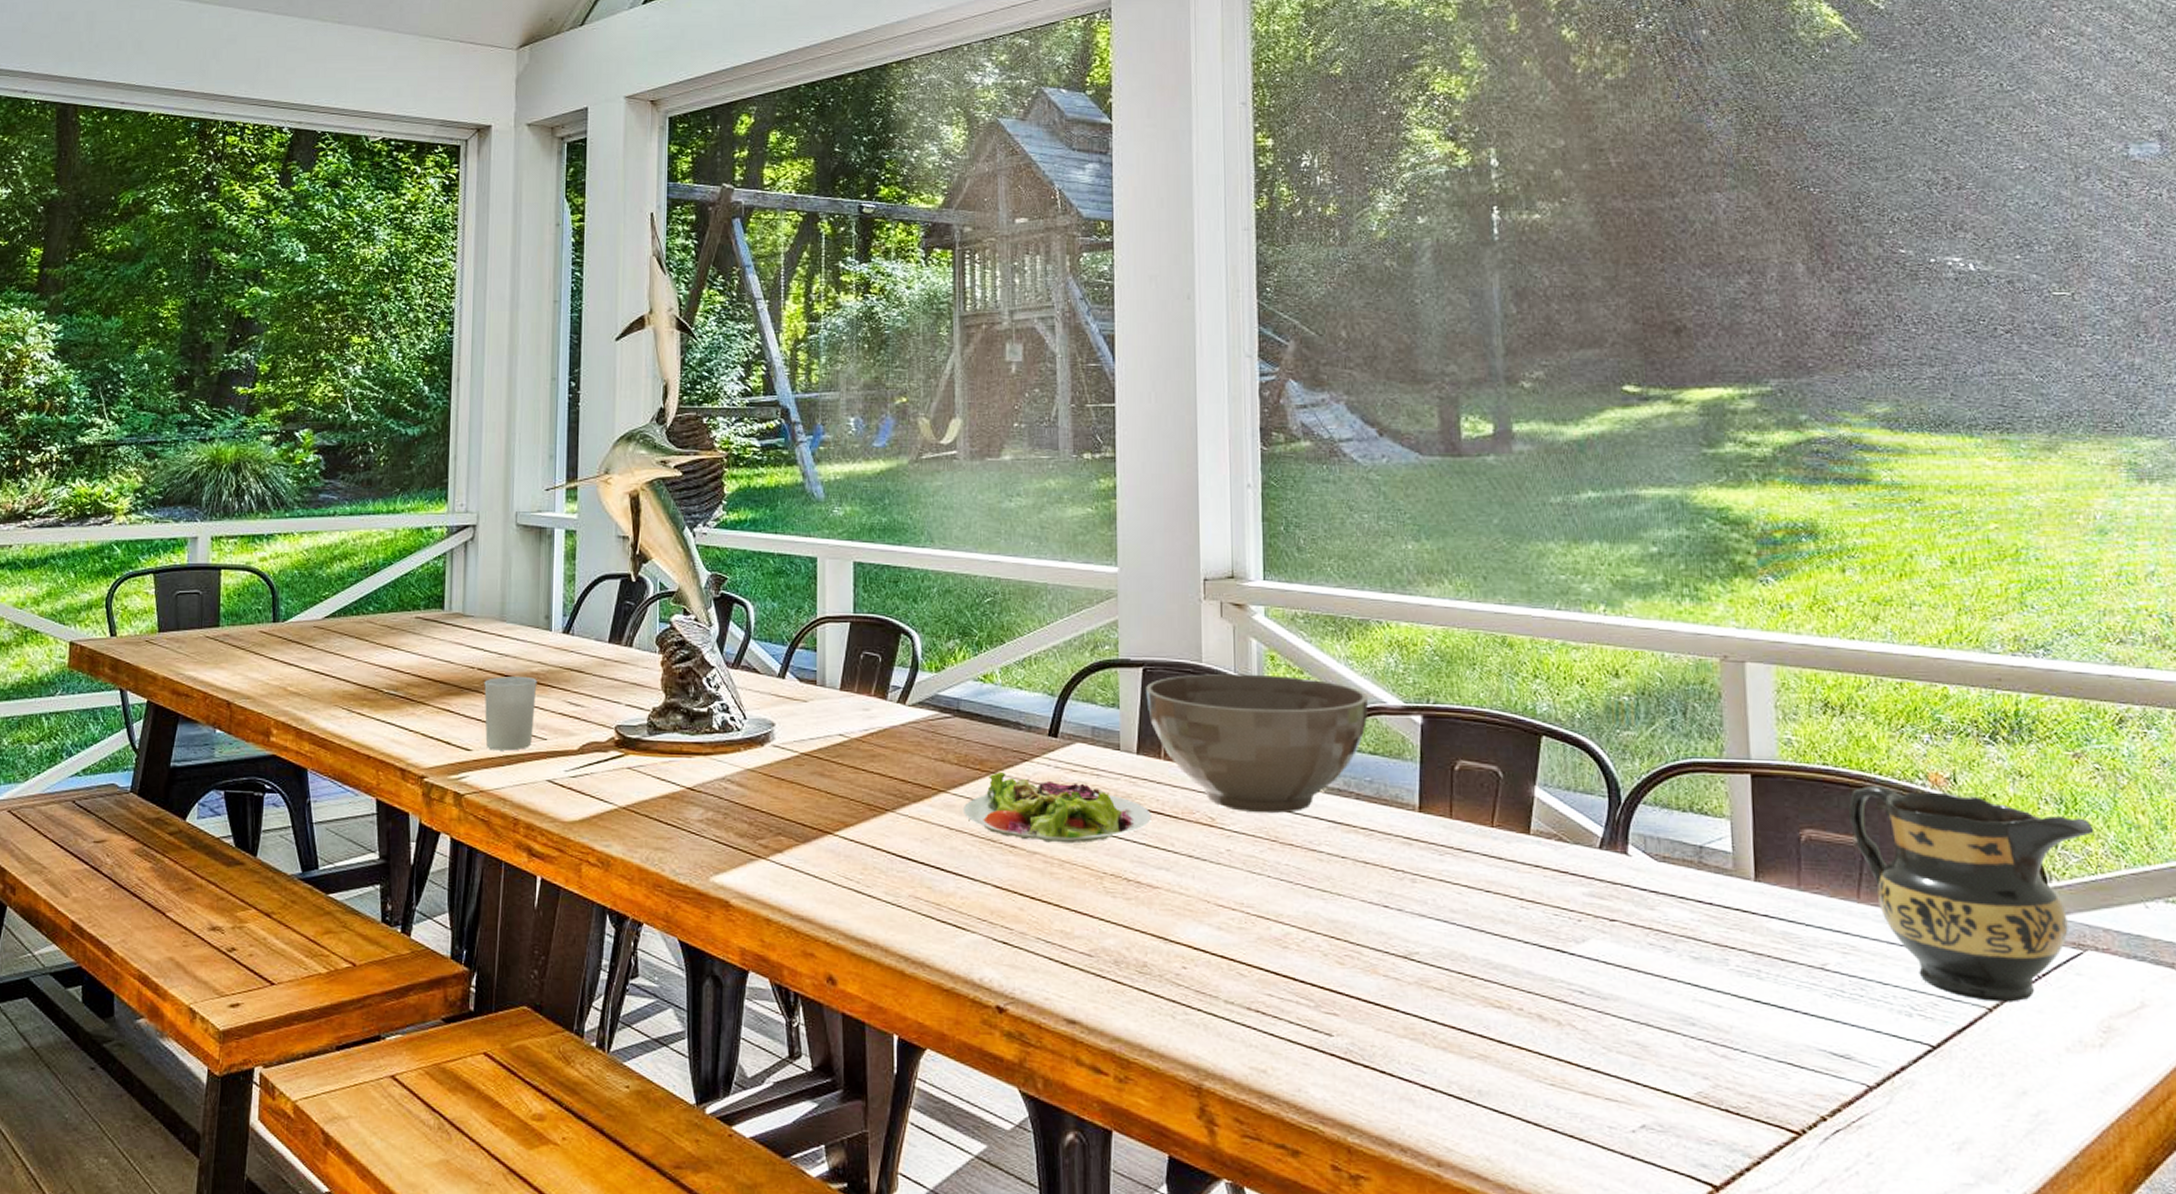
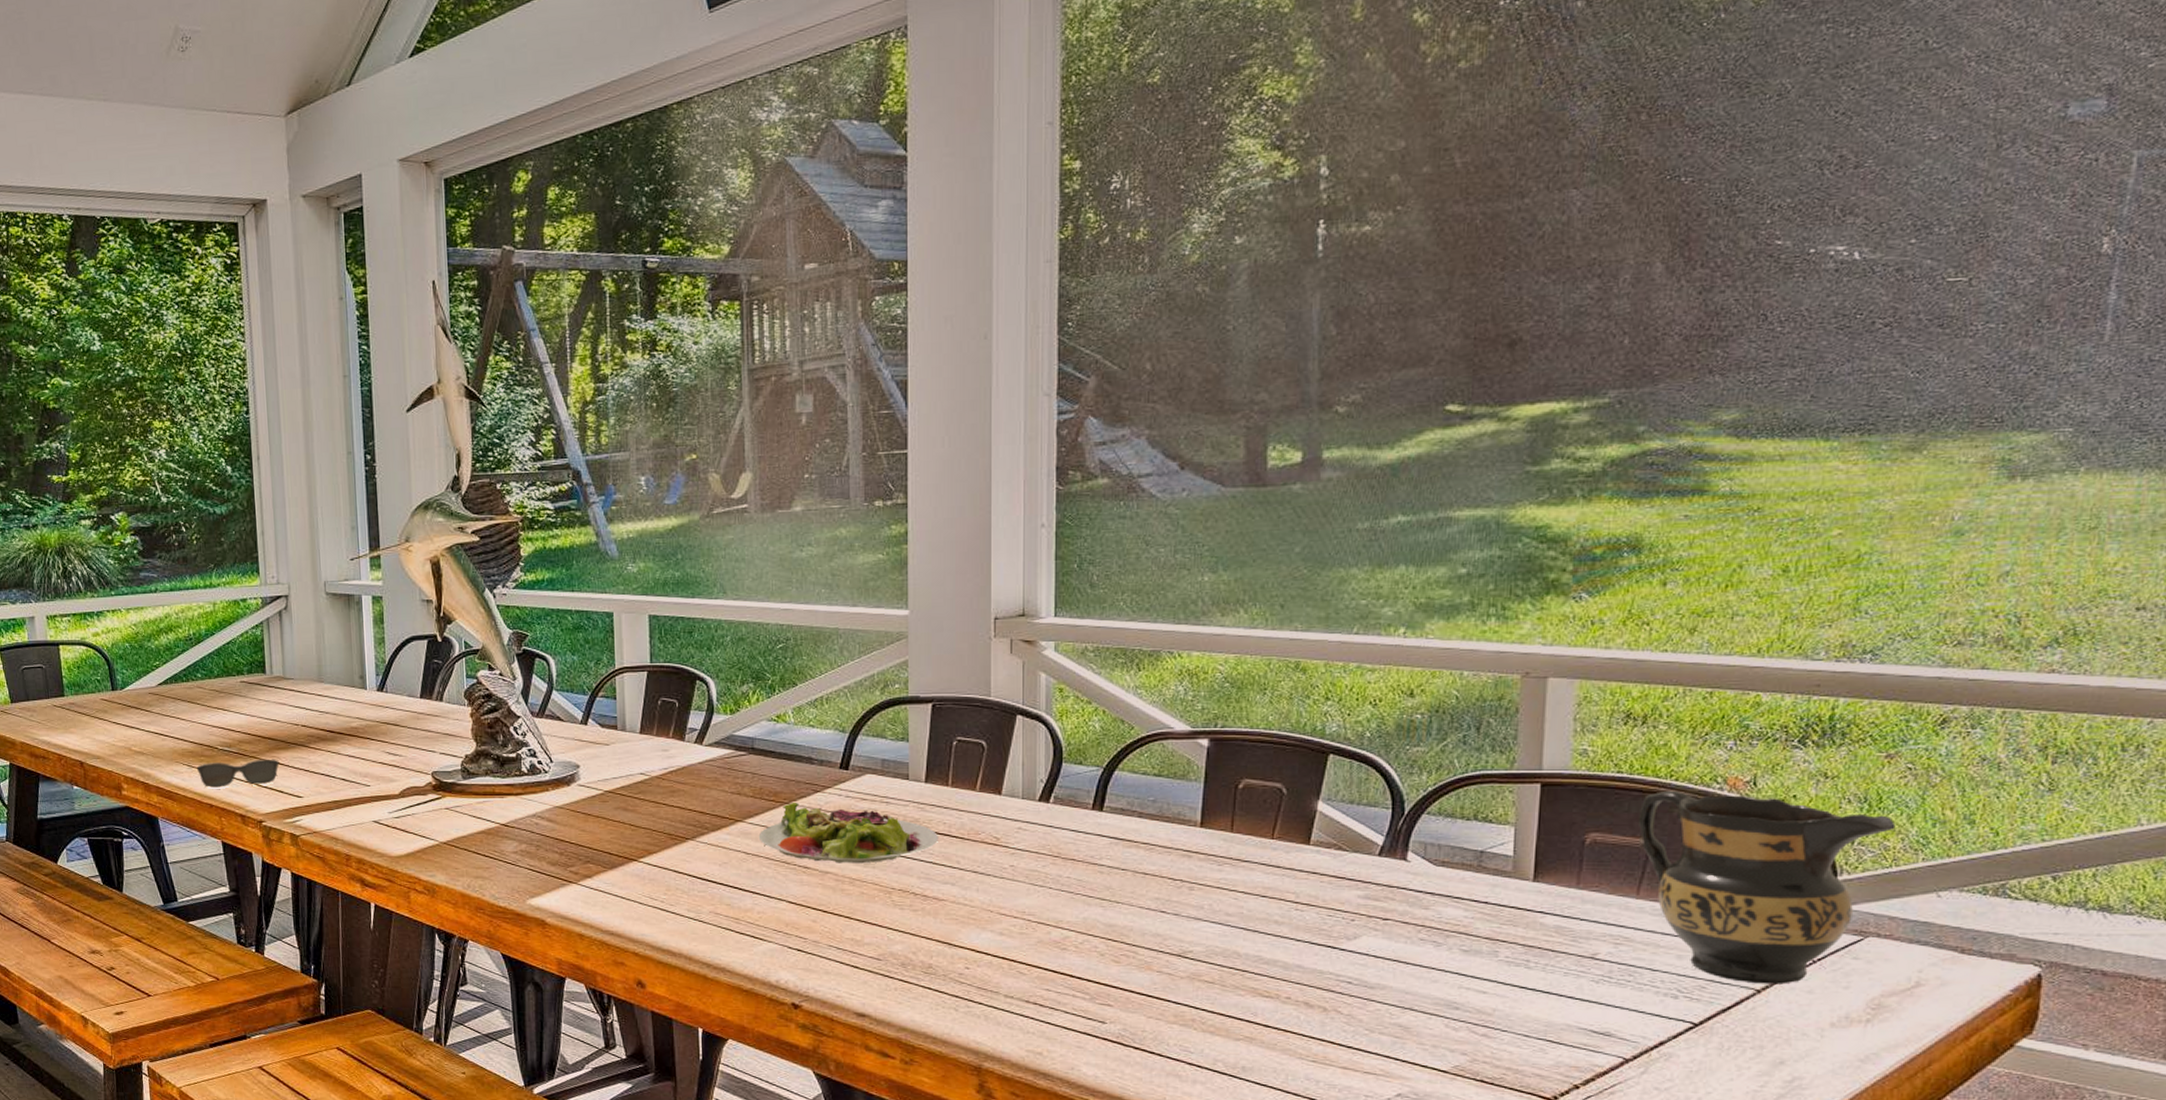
sunglasses: none [358,705,449,737] -> present [197,759,280,788]
candle holder: present [484,676,537,751] -> none [309,732,357,797]
bowl: present [1146,673,1369,814] -> none [935,705,1156,833]

